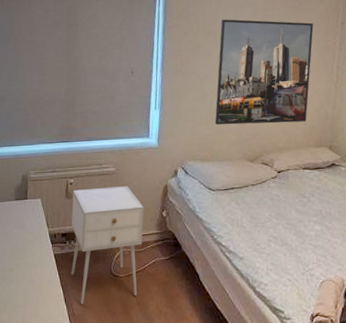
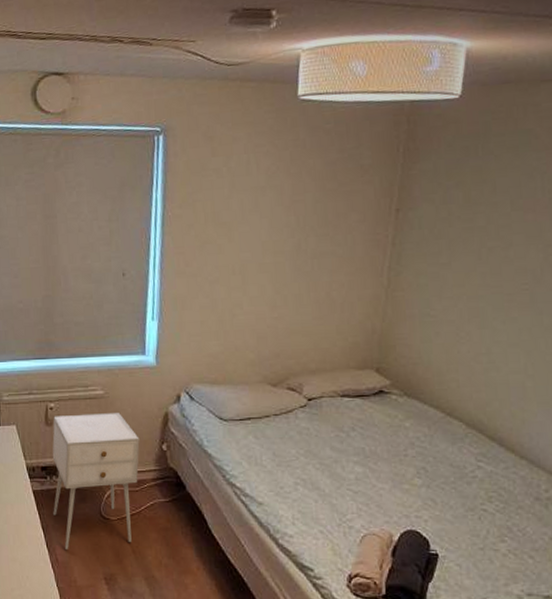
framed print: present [214,19,314,125] -> none [227,206,358,341]

